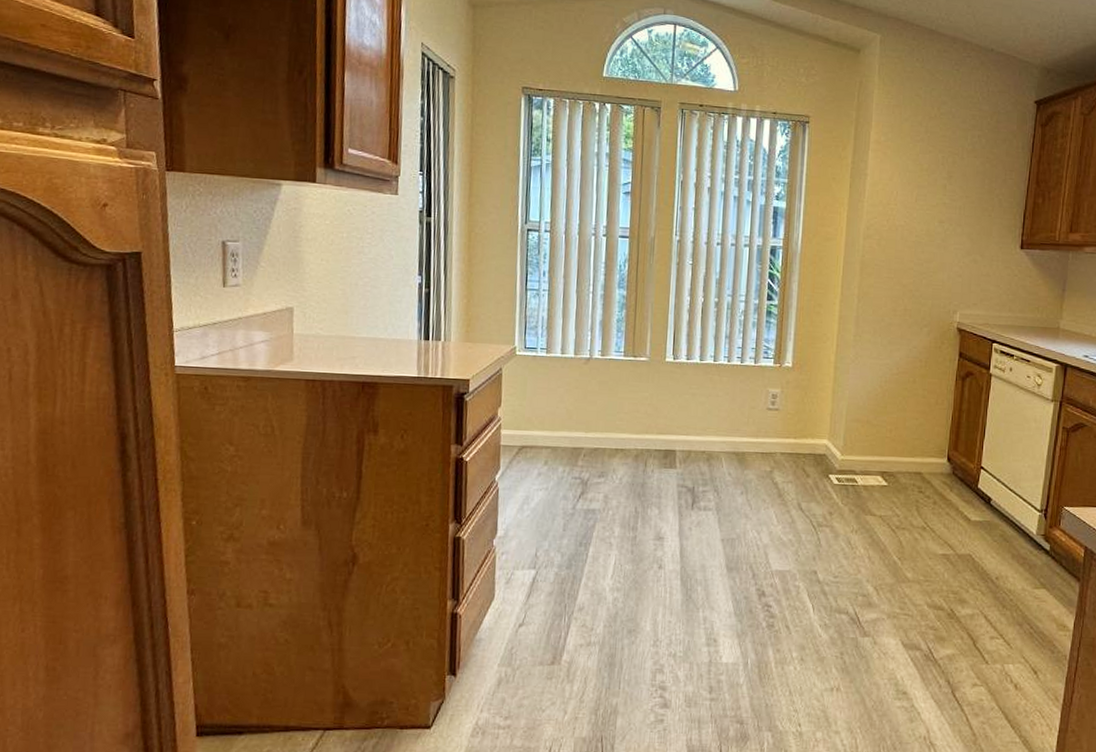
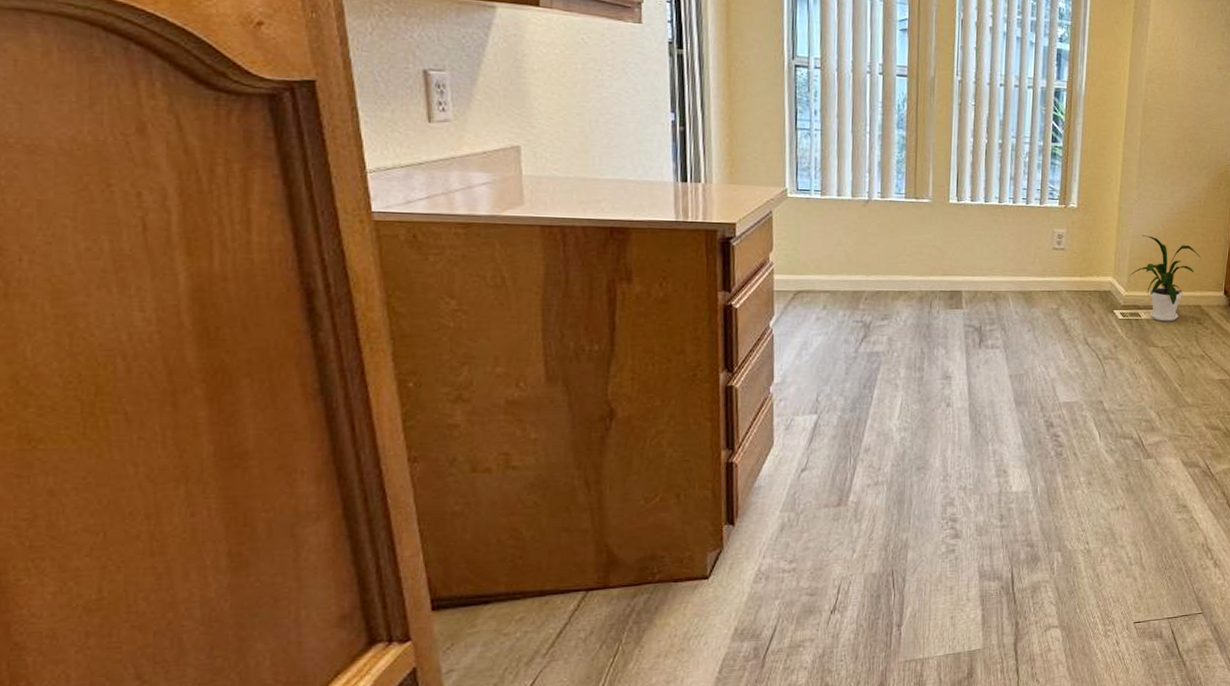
house plant: none [846,396,922,489] -> present [1130,235,1201,322]

